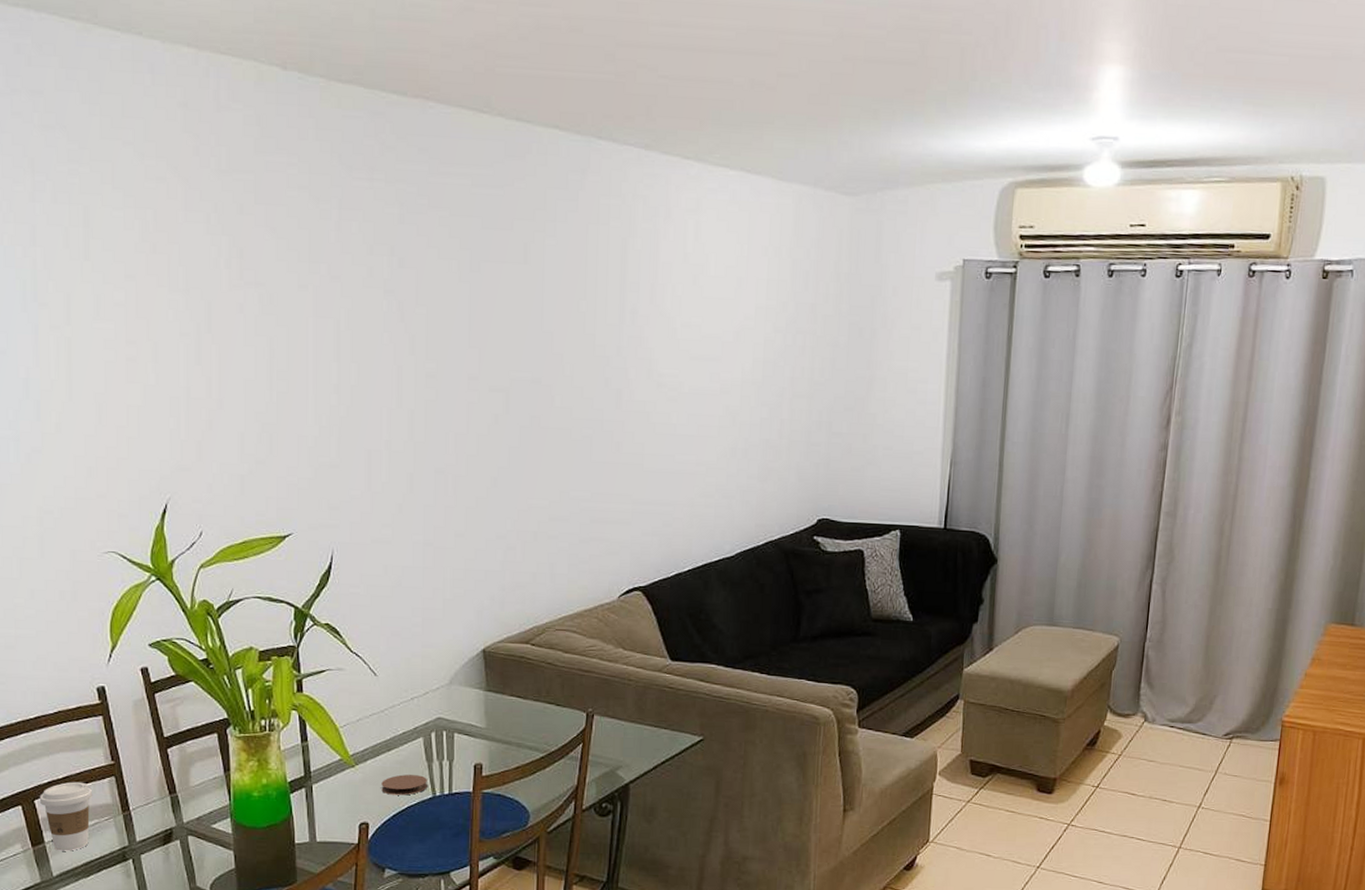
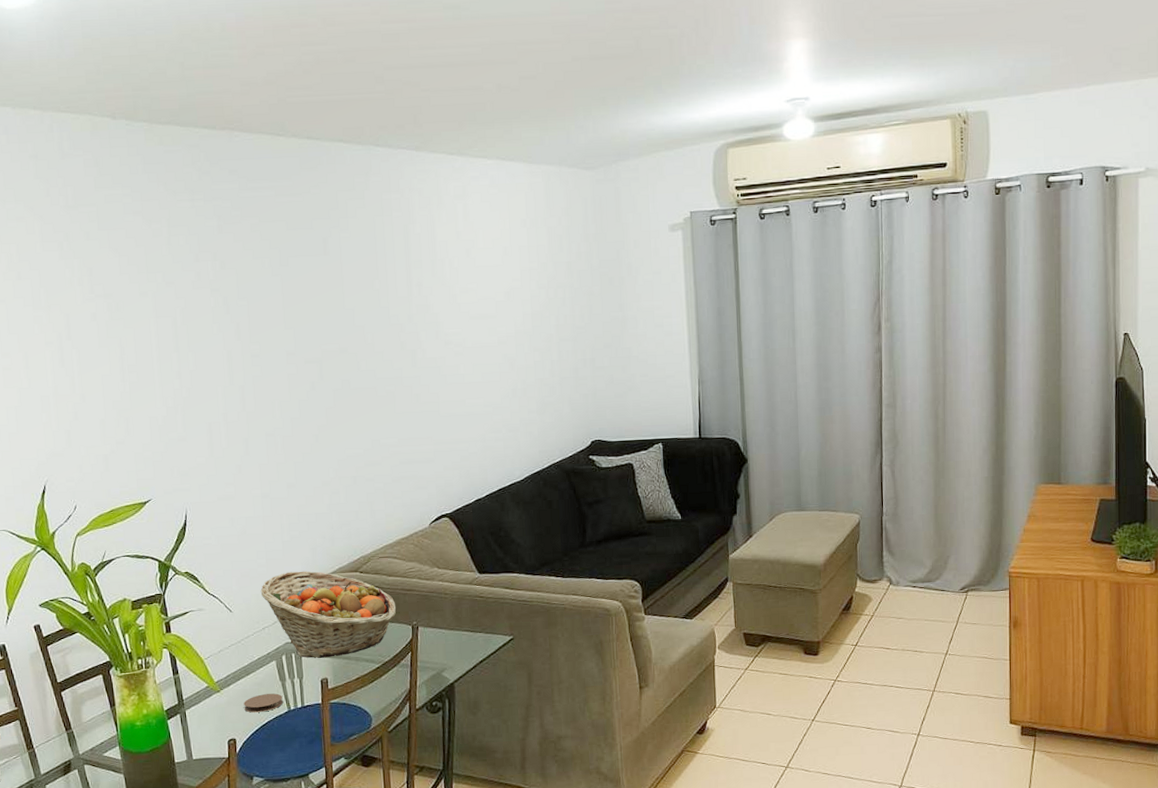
fruit basket: none [412,635,571,740] -> present [260,571,397,658]

